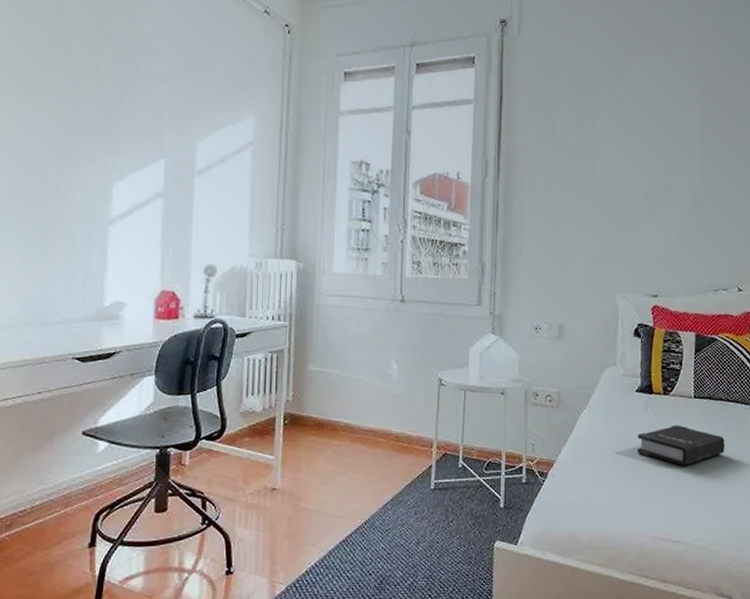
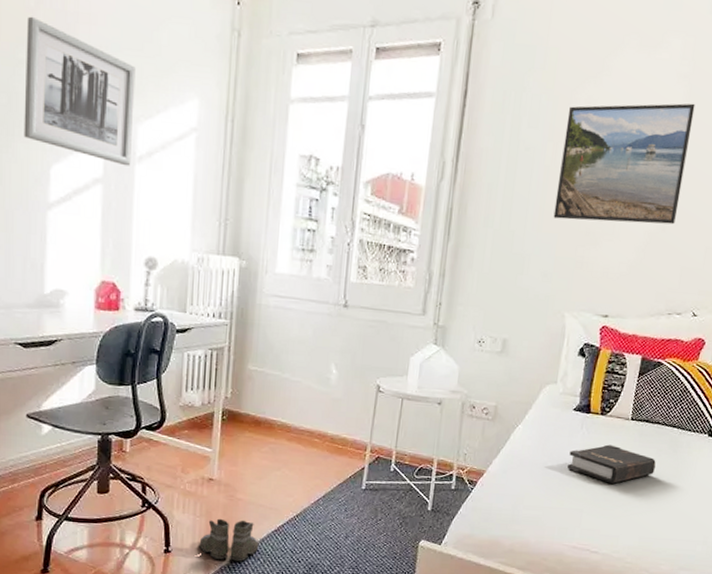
wall art: none [88,52,195,180] -> present [24,16,136,166]
boots: none [263,531,328,579] -> present [199,518,260,562]
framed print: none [594,97,711,207] -> present [553,103,695,225]

